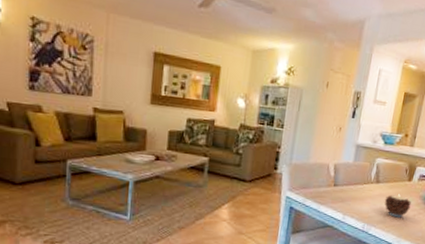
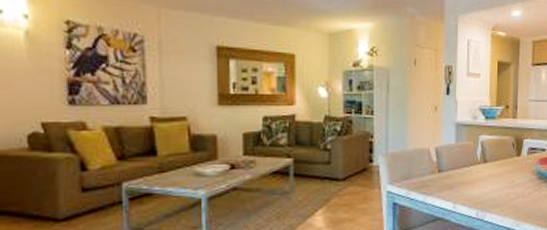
candle: present [384,194,412,218] -> none [495,172,525,199]

